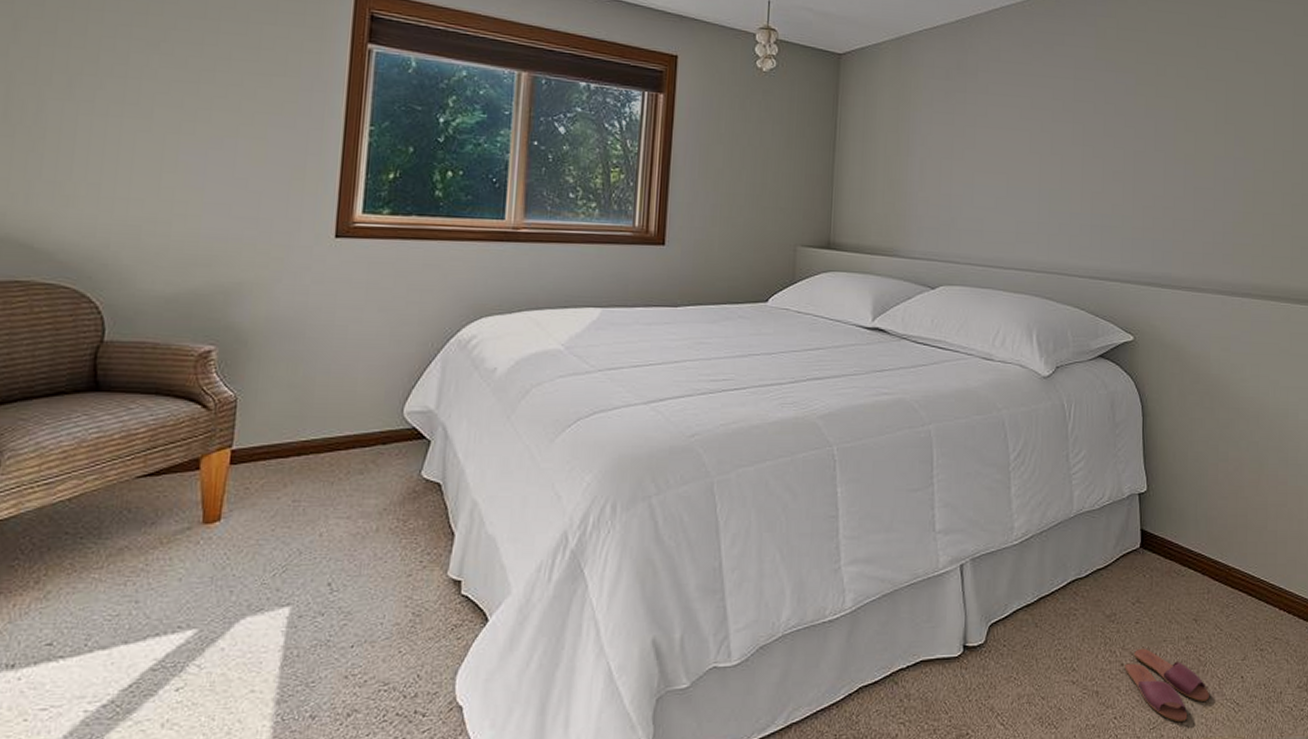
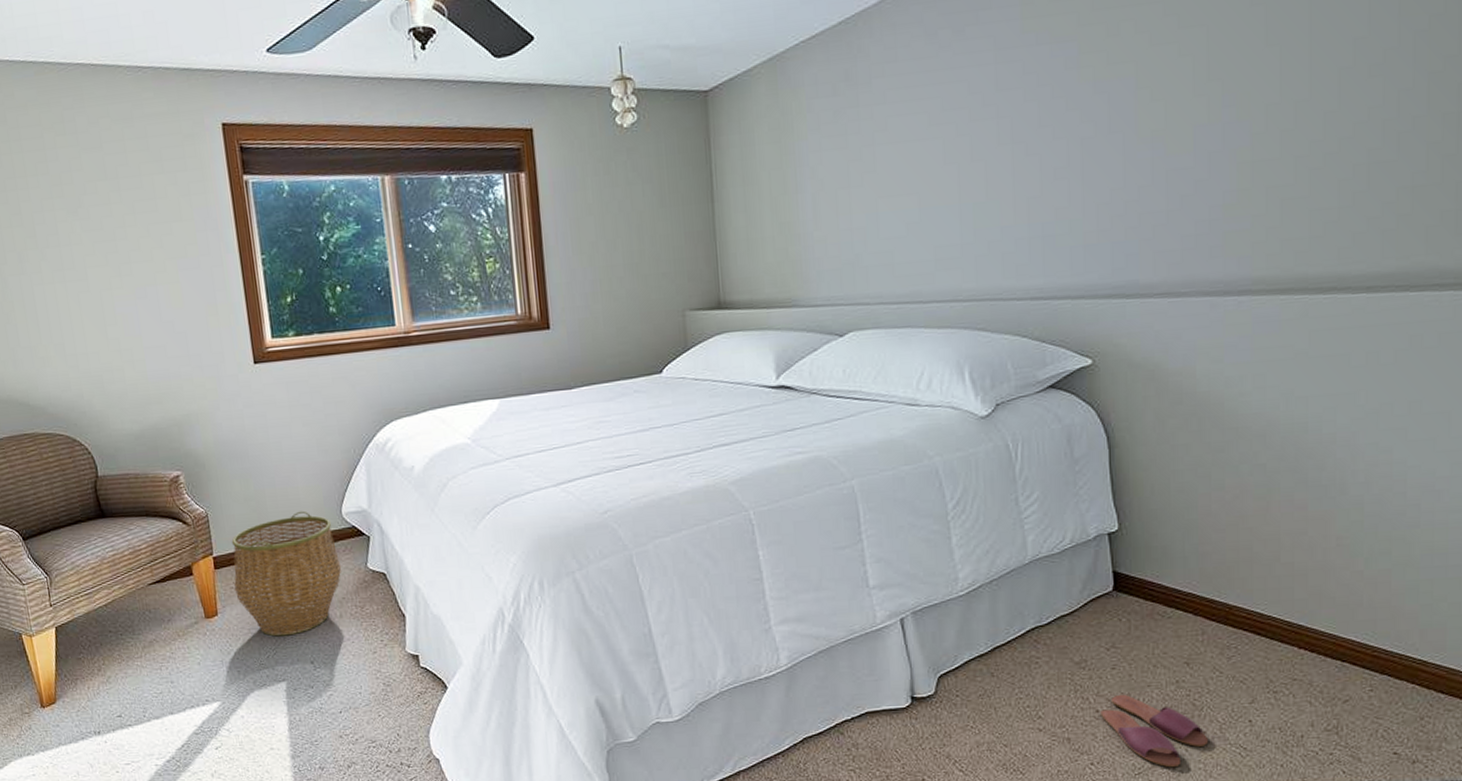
basket: none [249,405,390,551] -> present [231,510,342,637]

